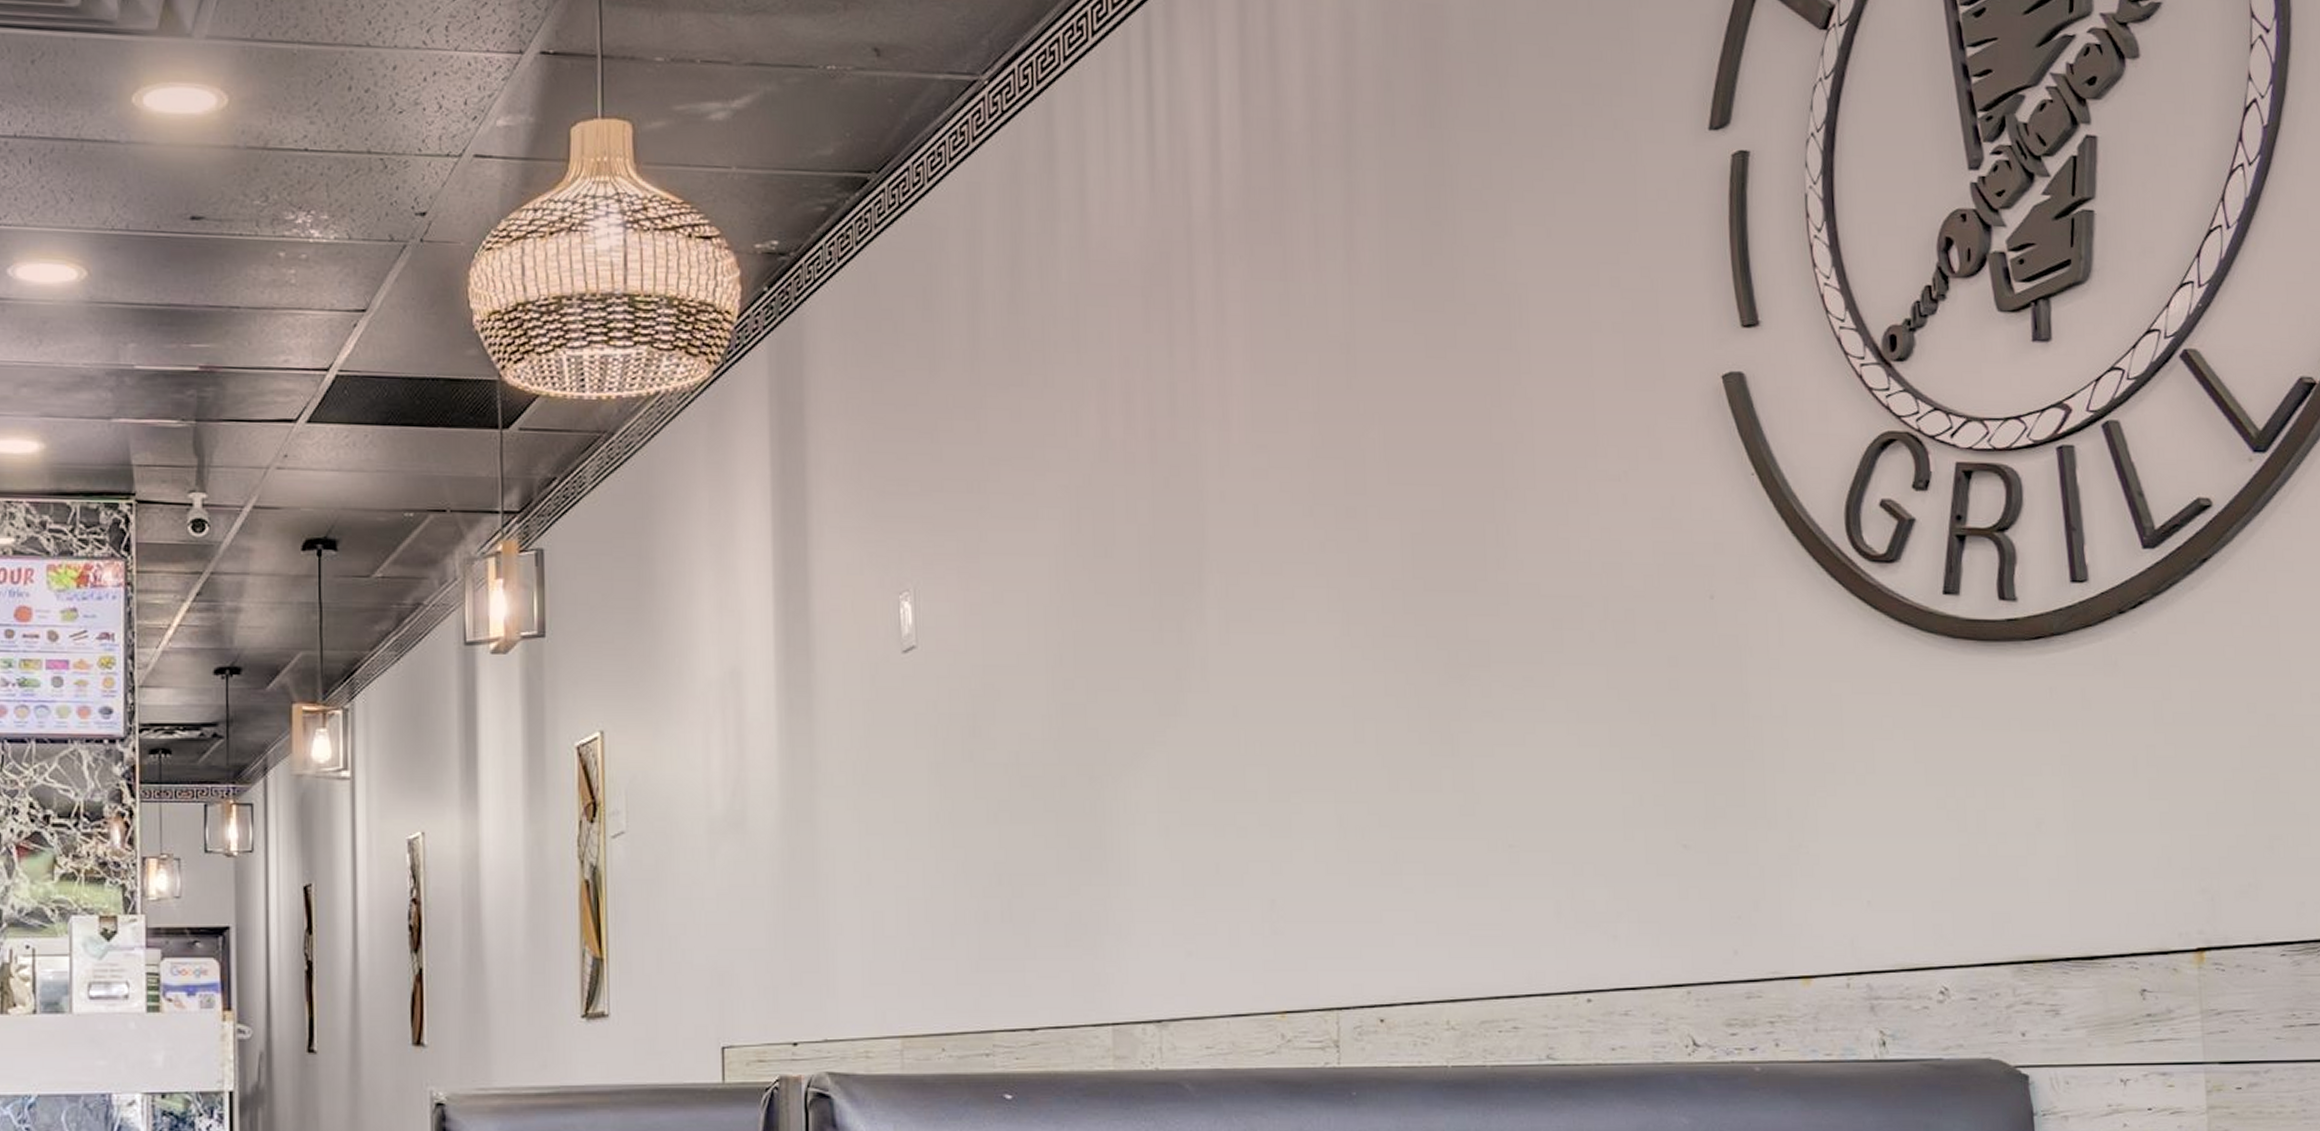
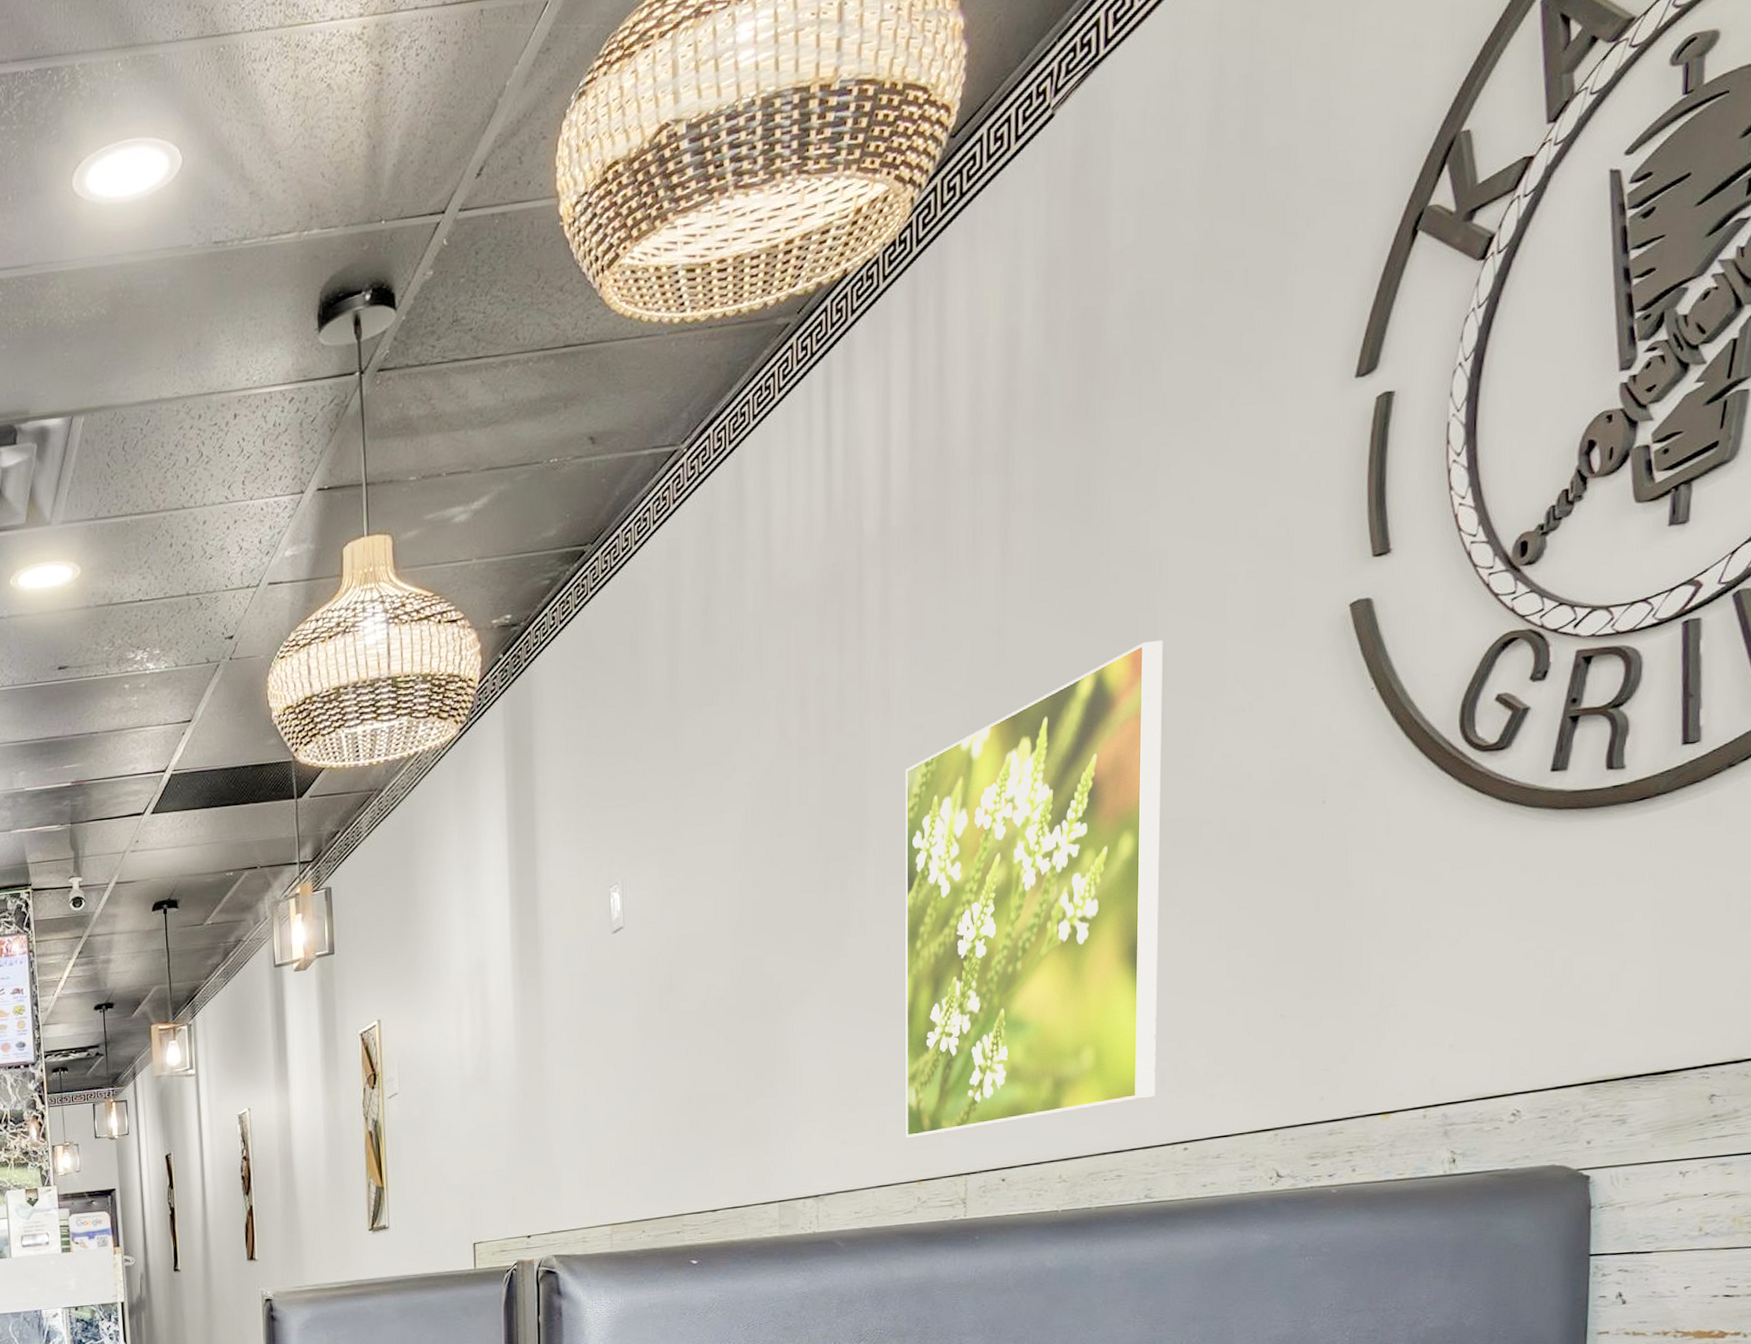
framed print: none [1249,385,1552,955] -> present [905,640,1163,1138]

